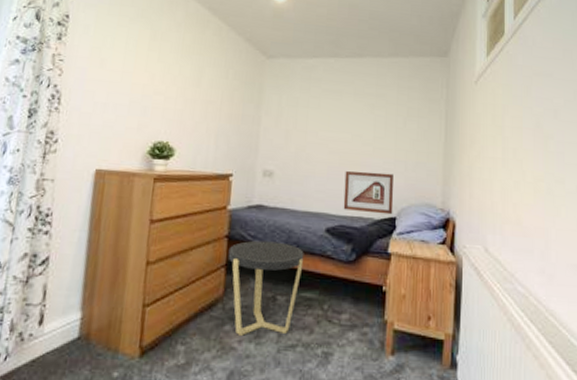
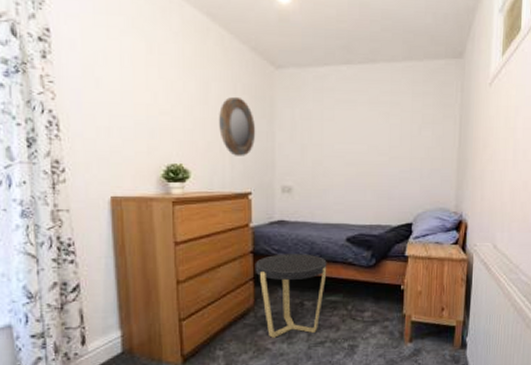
home mirror: none [208,81,243,138] -> present [219,96,256,156]
picture frame: present [343,171,394,215] -> none [362,181,410,221]

